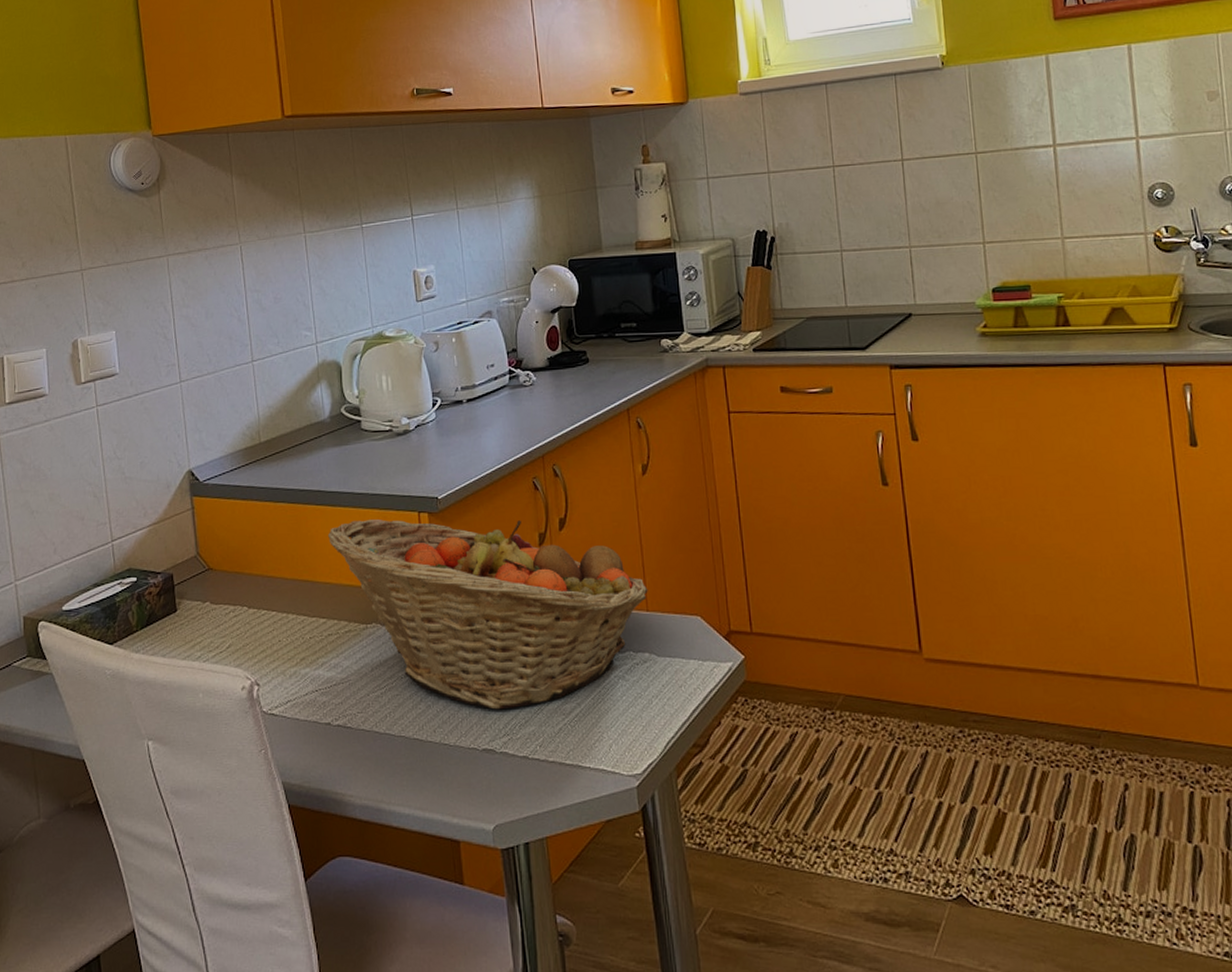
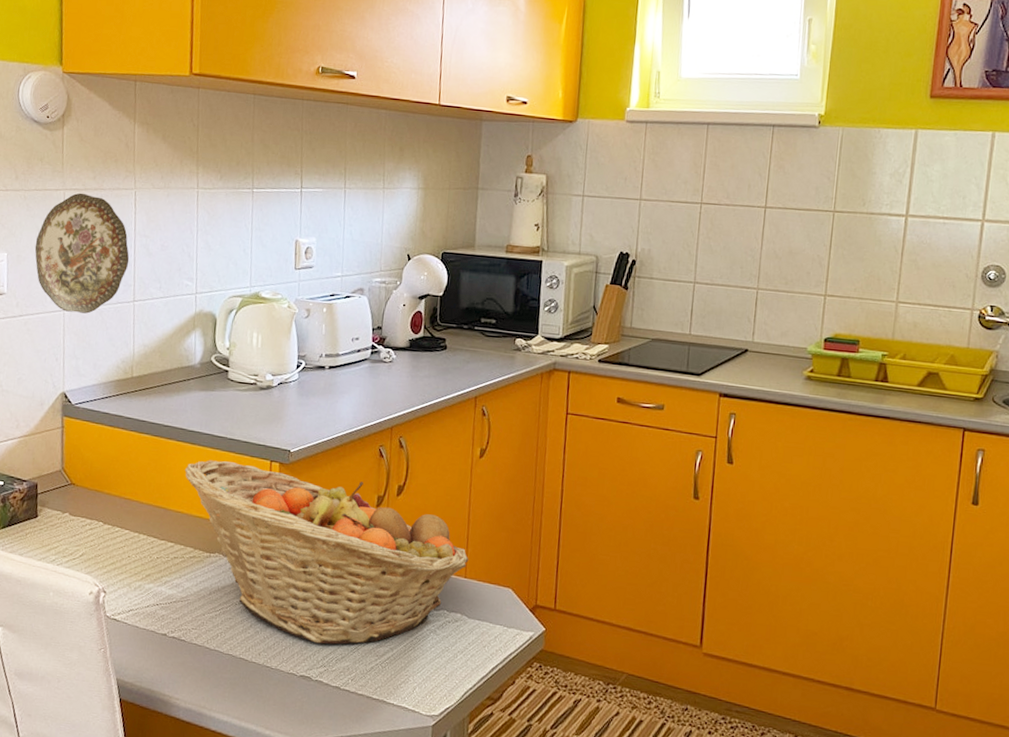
decorative plate: none [143,256,243,383] -> present [34,192,130,314]

